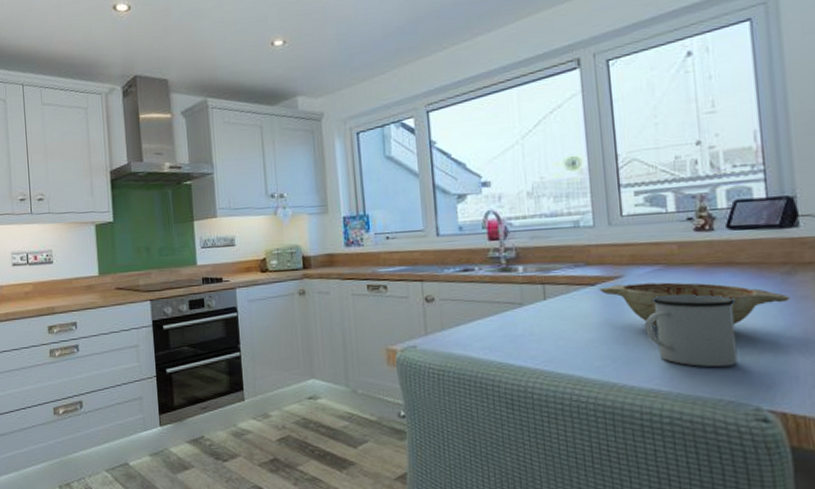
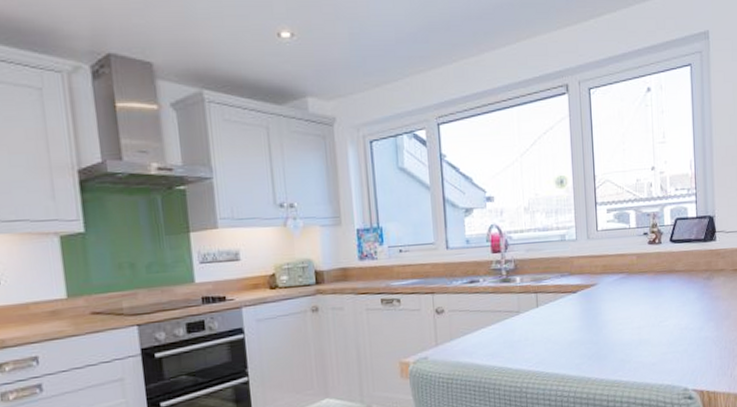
decorative bowl: present [599,282,790,327] -> none [579,288,708,327]
mug: present [645,294,738,368] -> none [612,297,675,359]

